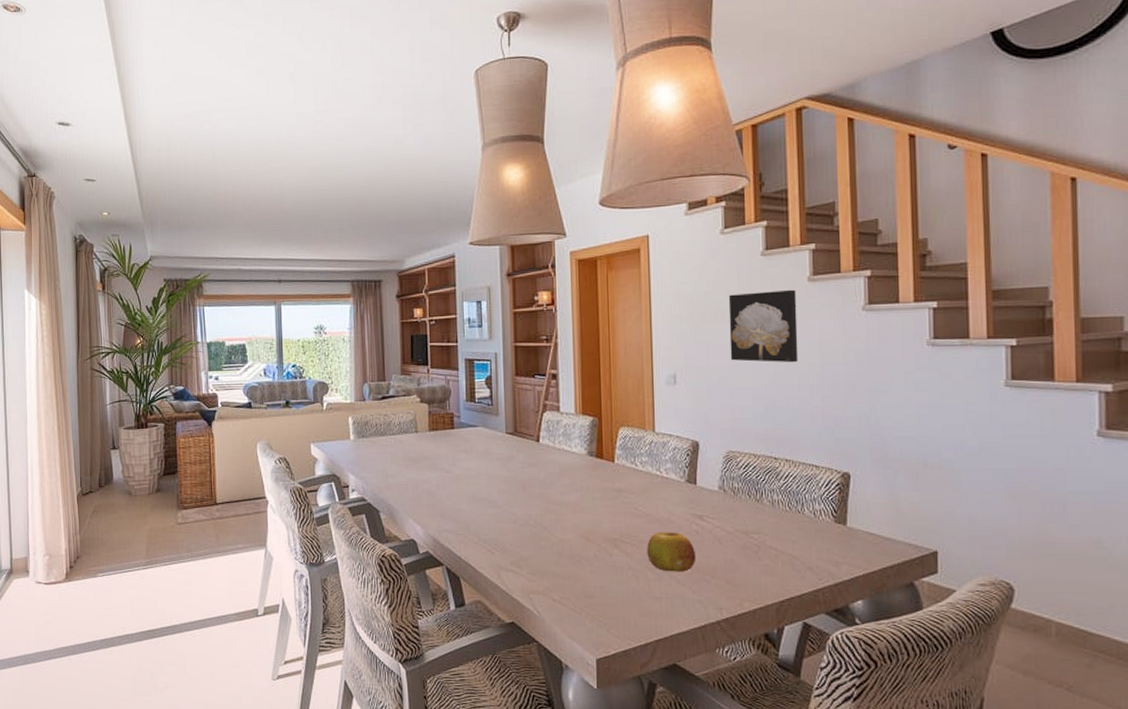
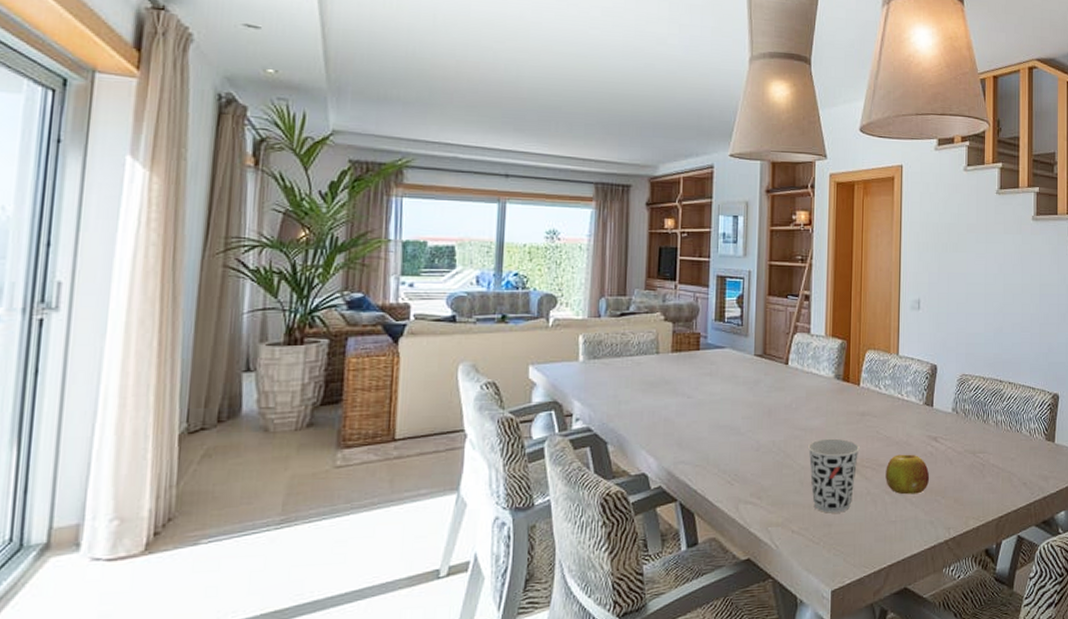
cup: none [563,513,618,586] -> present [807,438,860,513]
wall art: present [728,289,799,363] -> none [967,226,1023,293]

